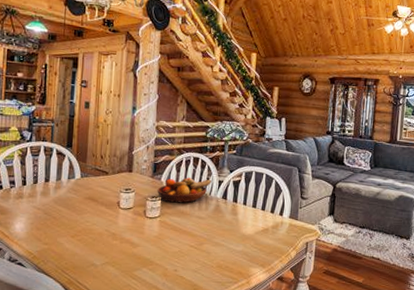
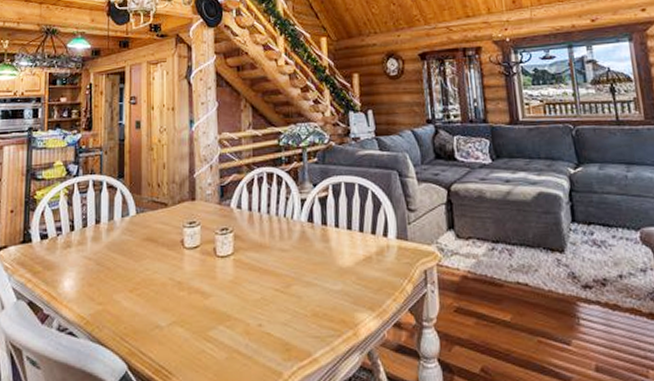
fruit bowl: present [157,178,212,203] -> none [227,198,292,234]

